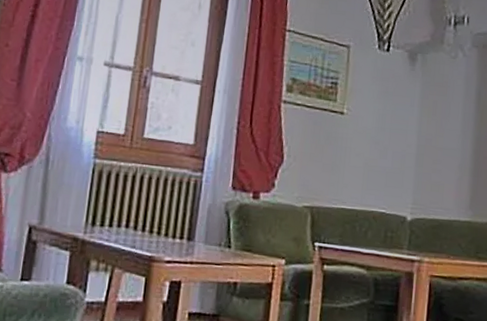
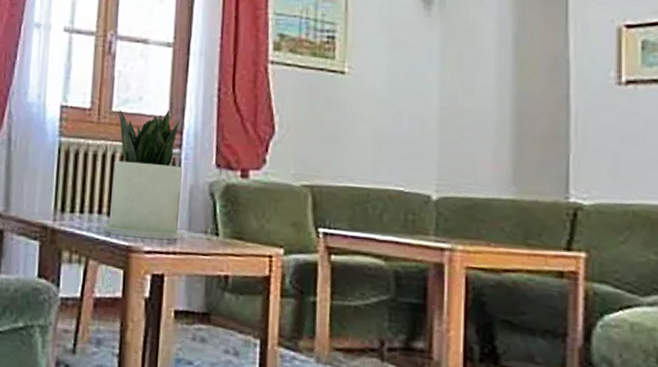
planter: none [127,136,204,252] -> present [101,109,185,241]

